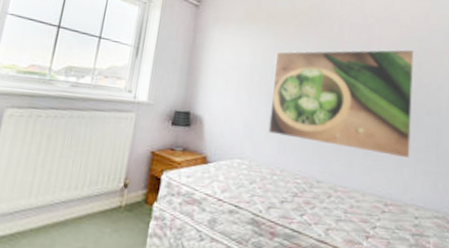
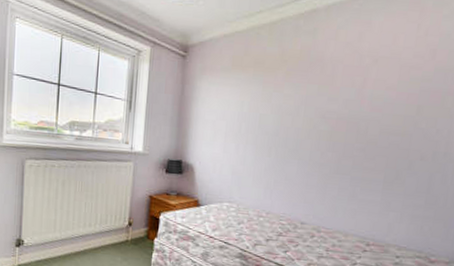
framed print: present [268,49,415,159] -> none [255,91,415,203]

